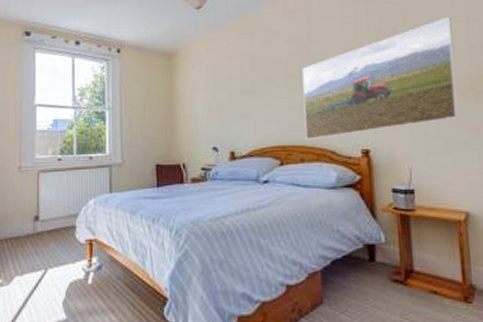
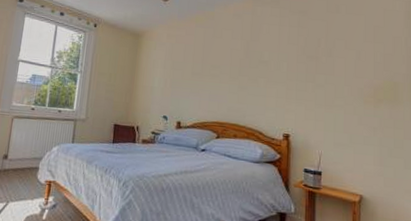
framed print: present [302,16,458,141] -> none [240,37,363,121]

